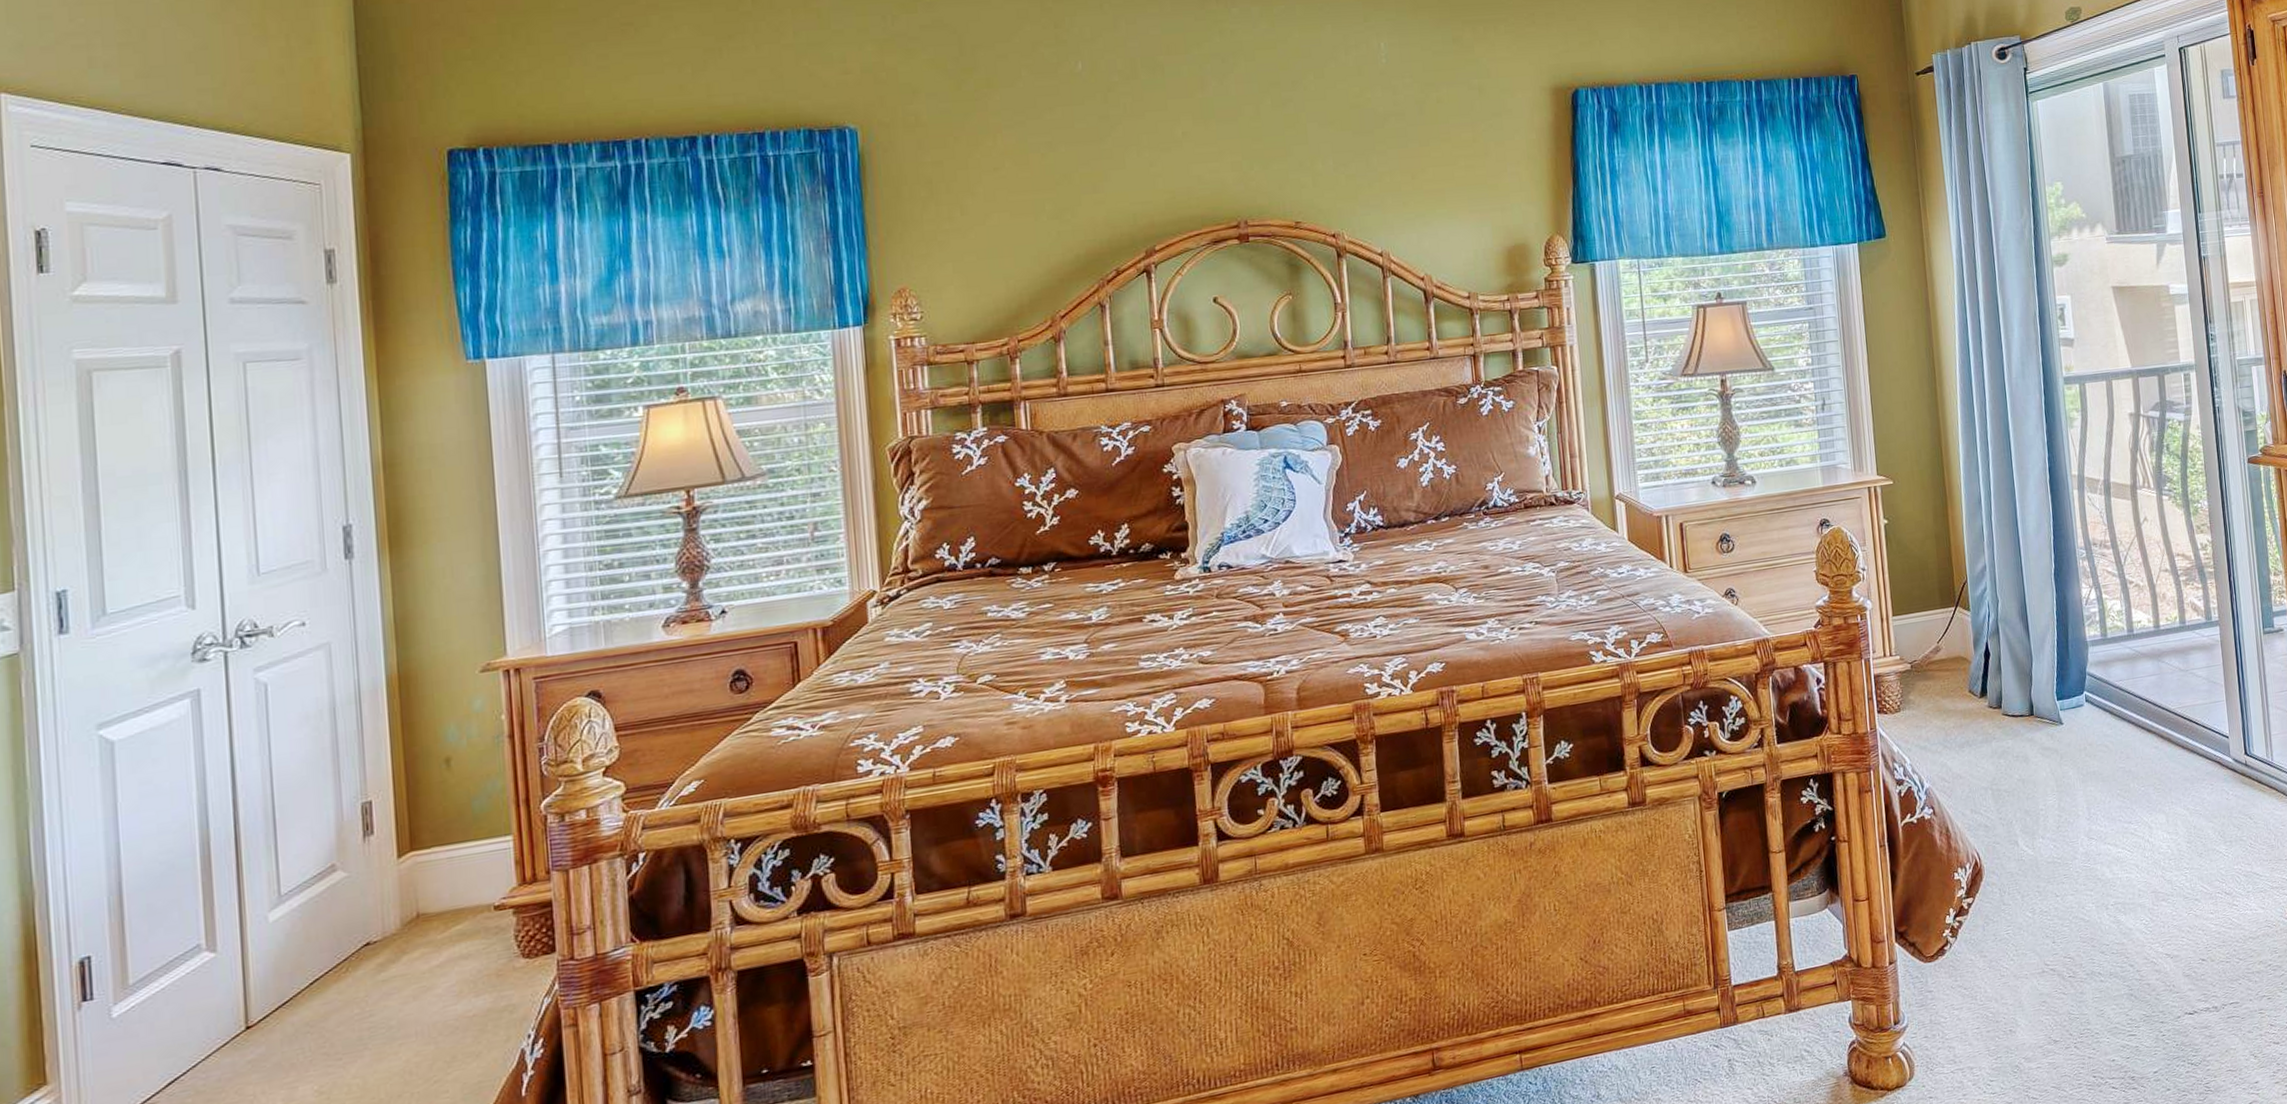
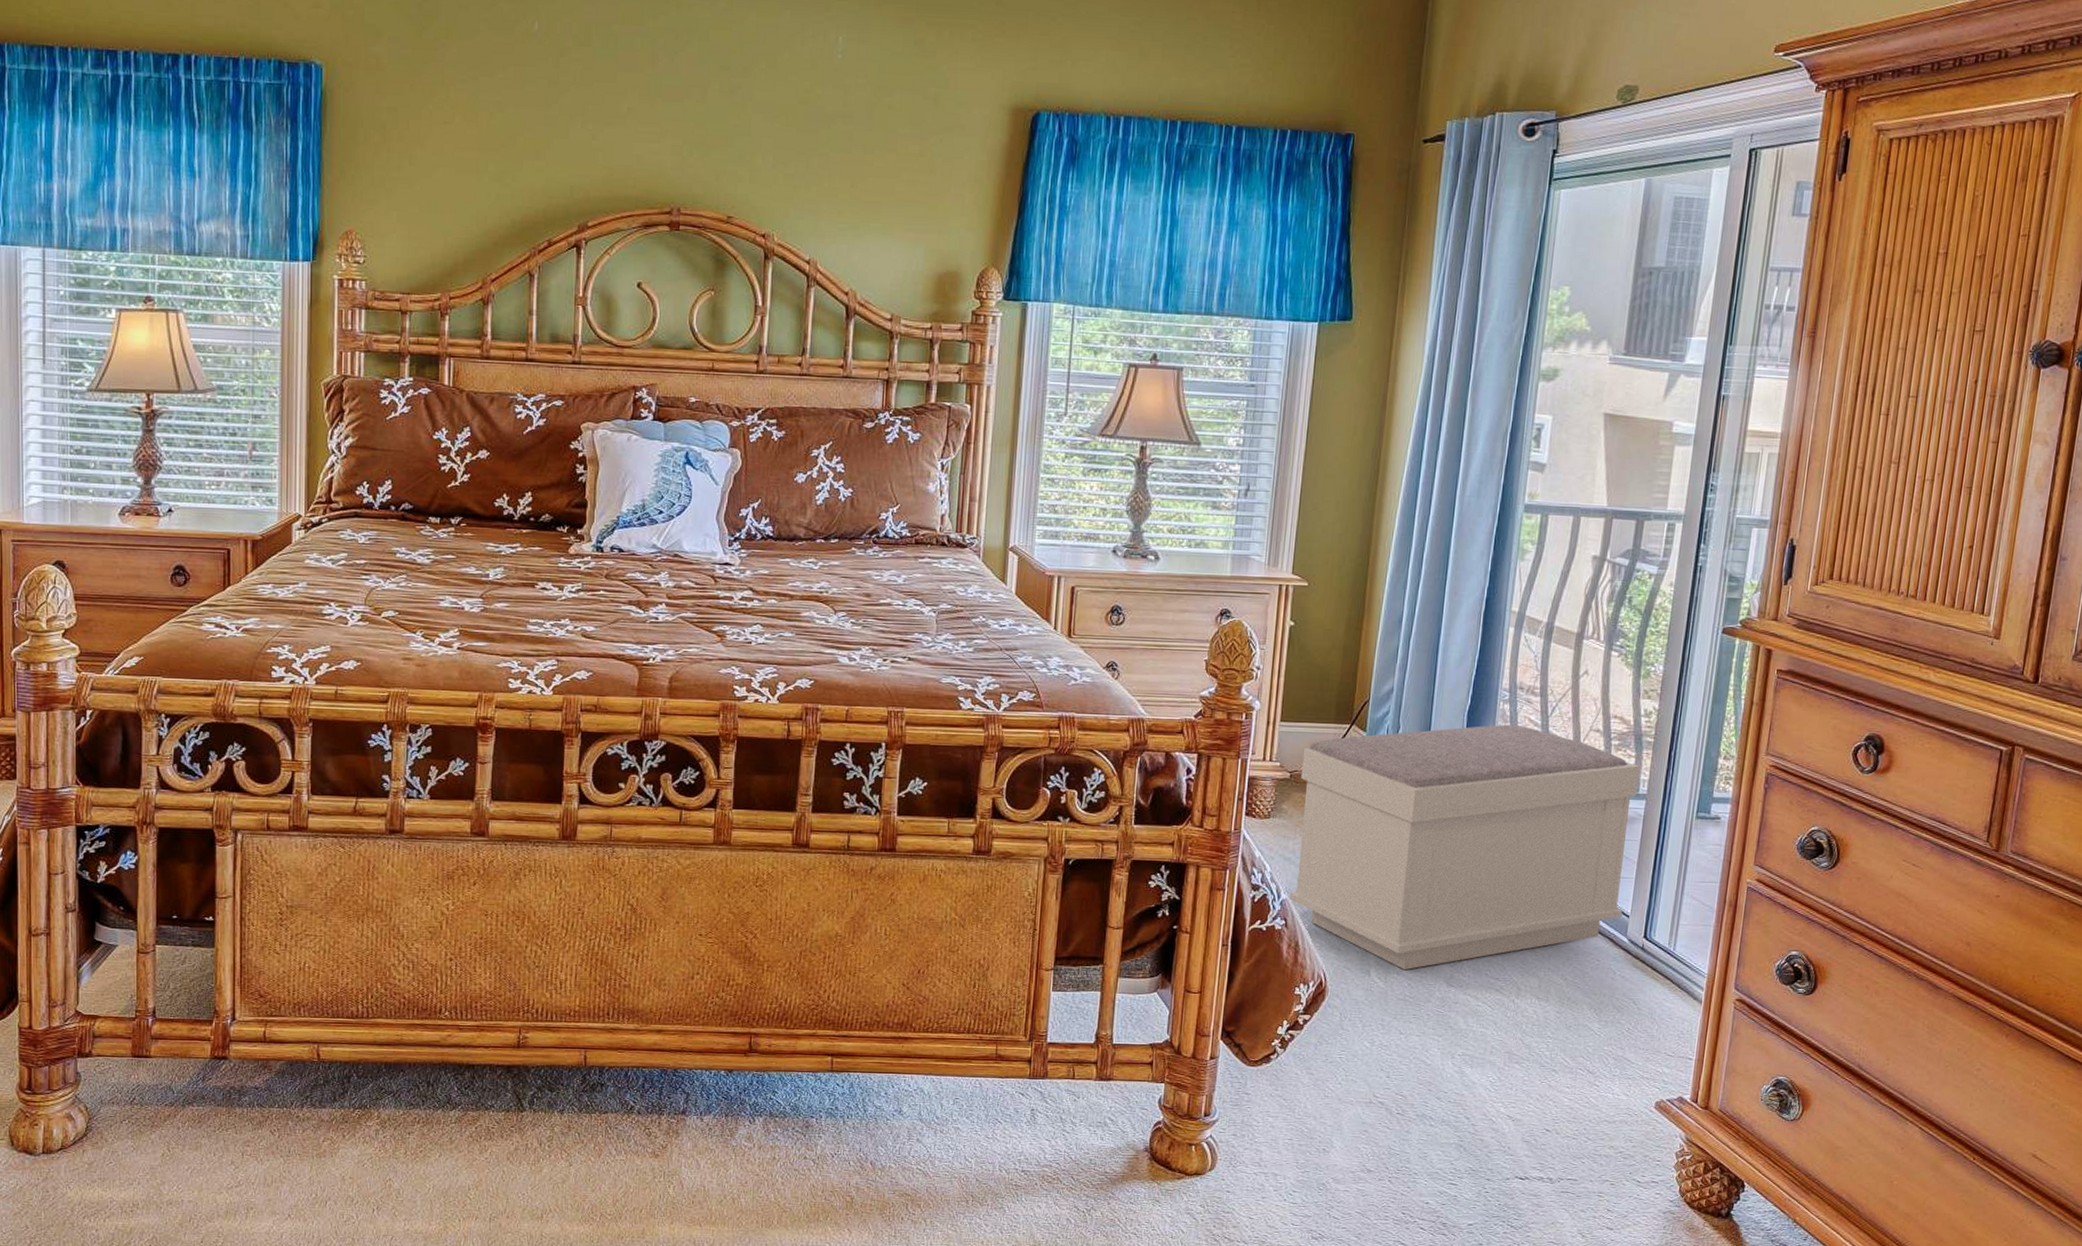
bench: none [1918,578,2223,833] -> present [1289,724,1640,970]

